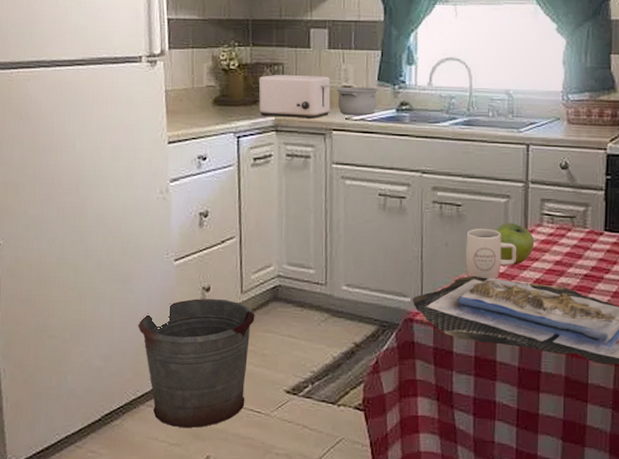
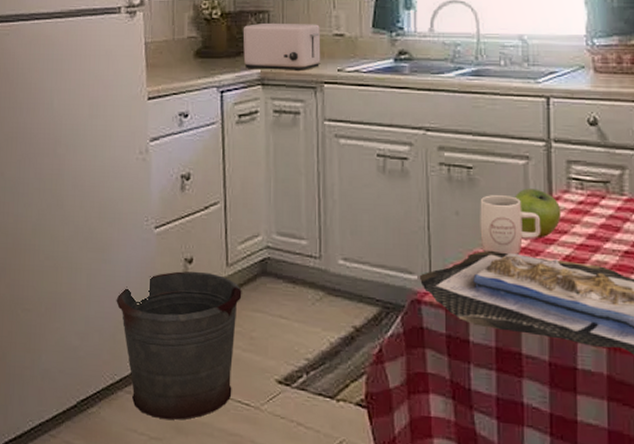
cooking pot: present [337,87,378,115] -> none [327,35,373,66]

